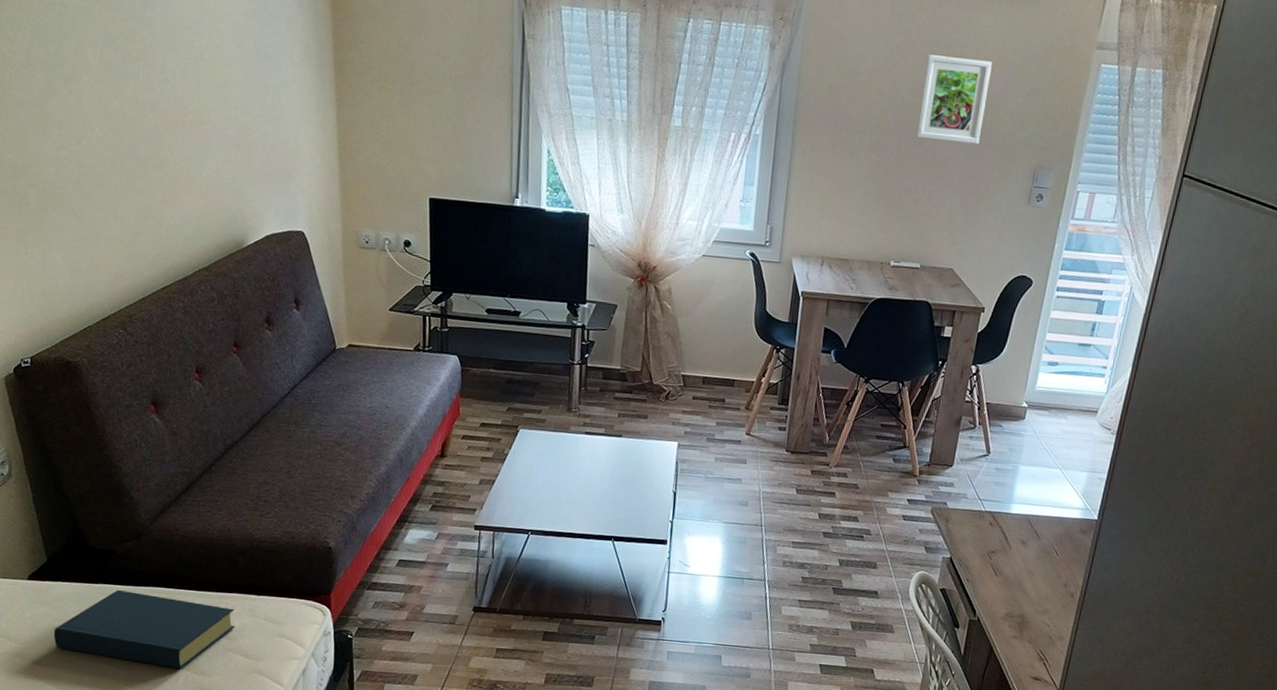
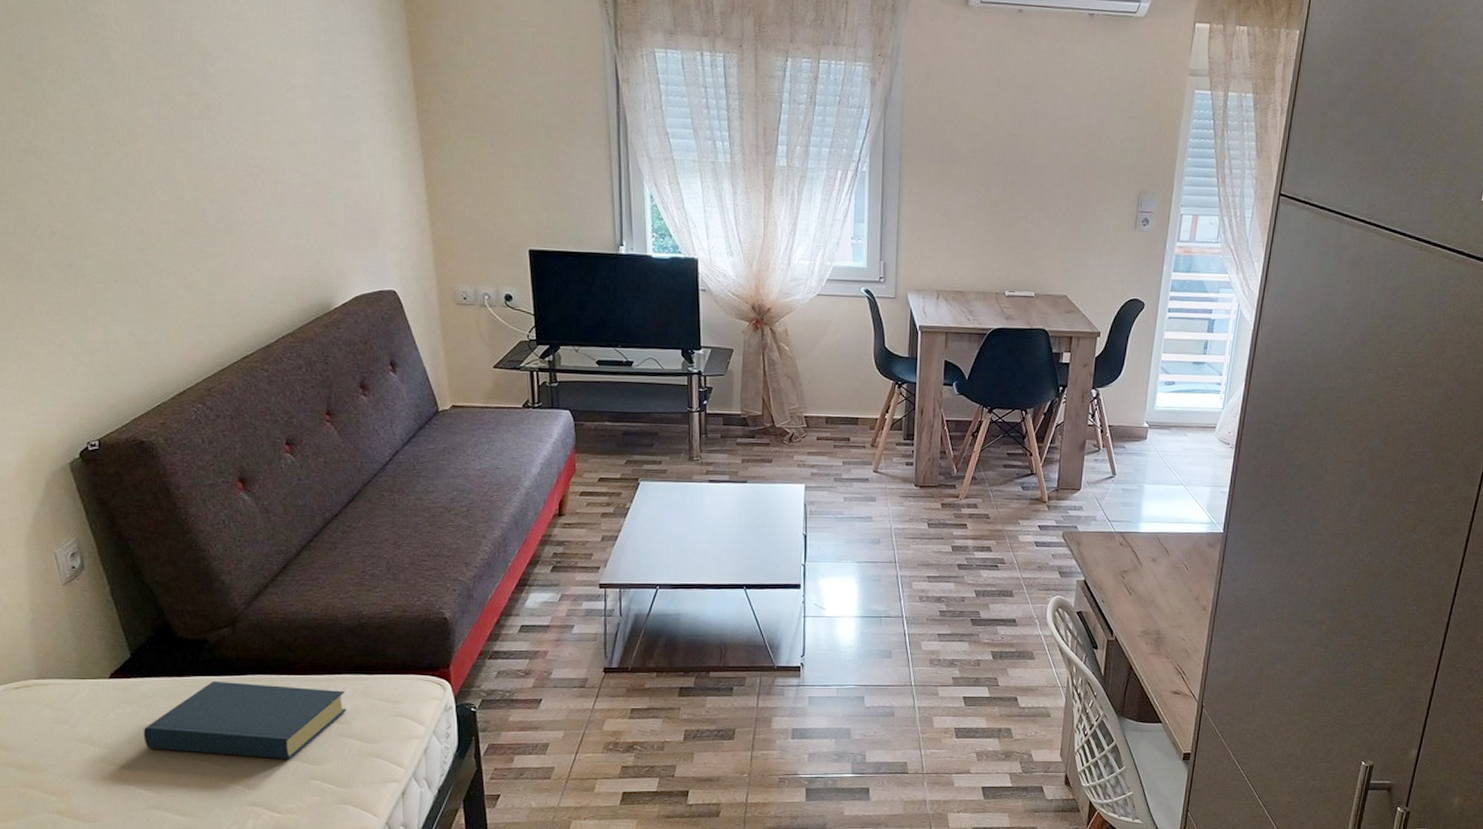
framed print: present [916,54,992,145] -> none [1021,86,1090,173]

